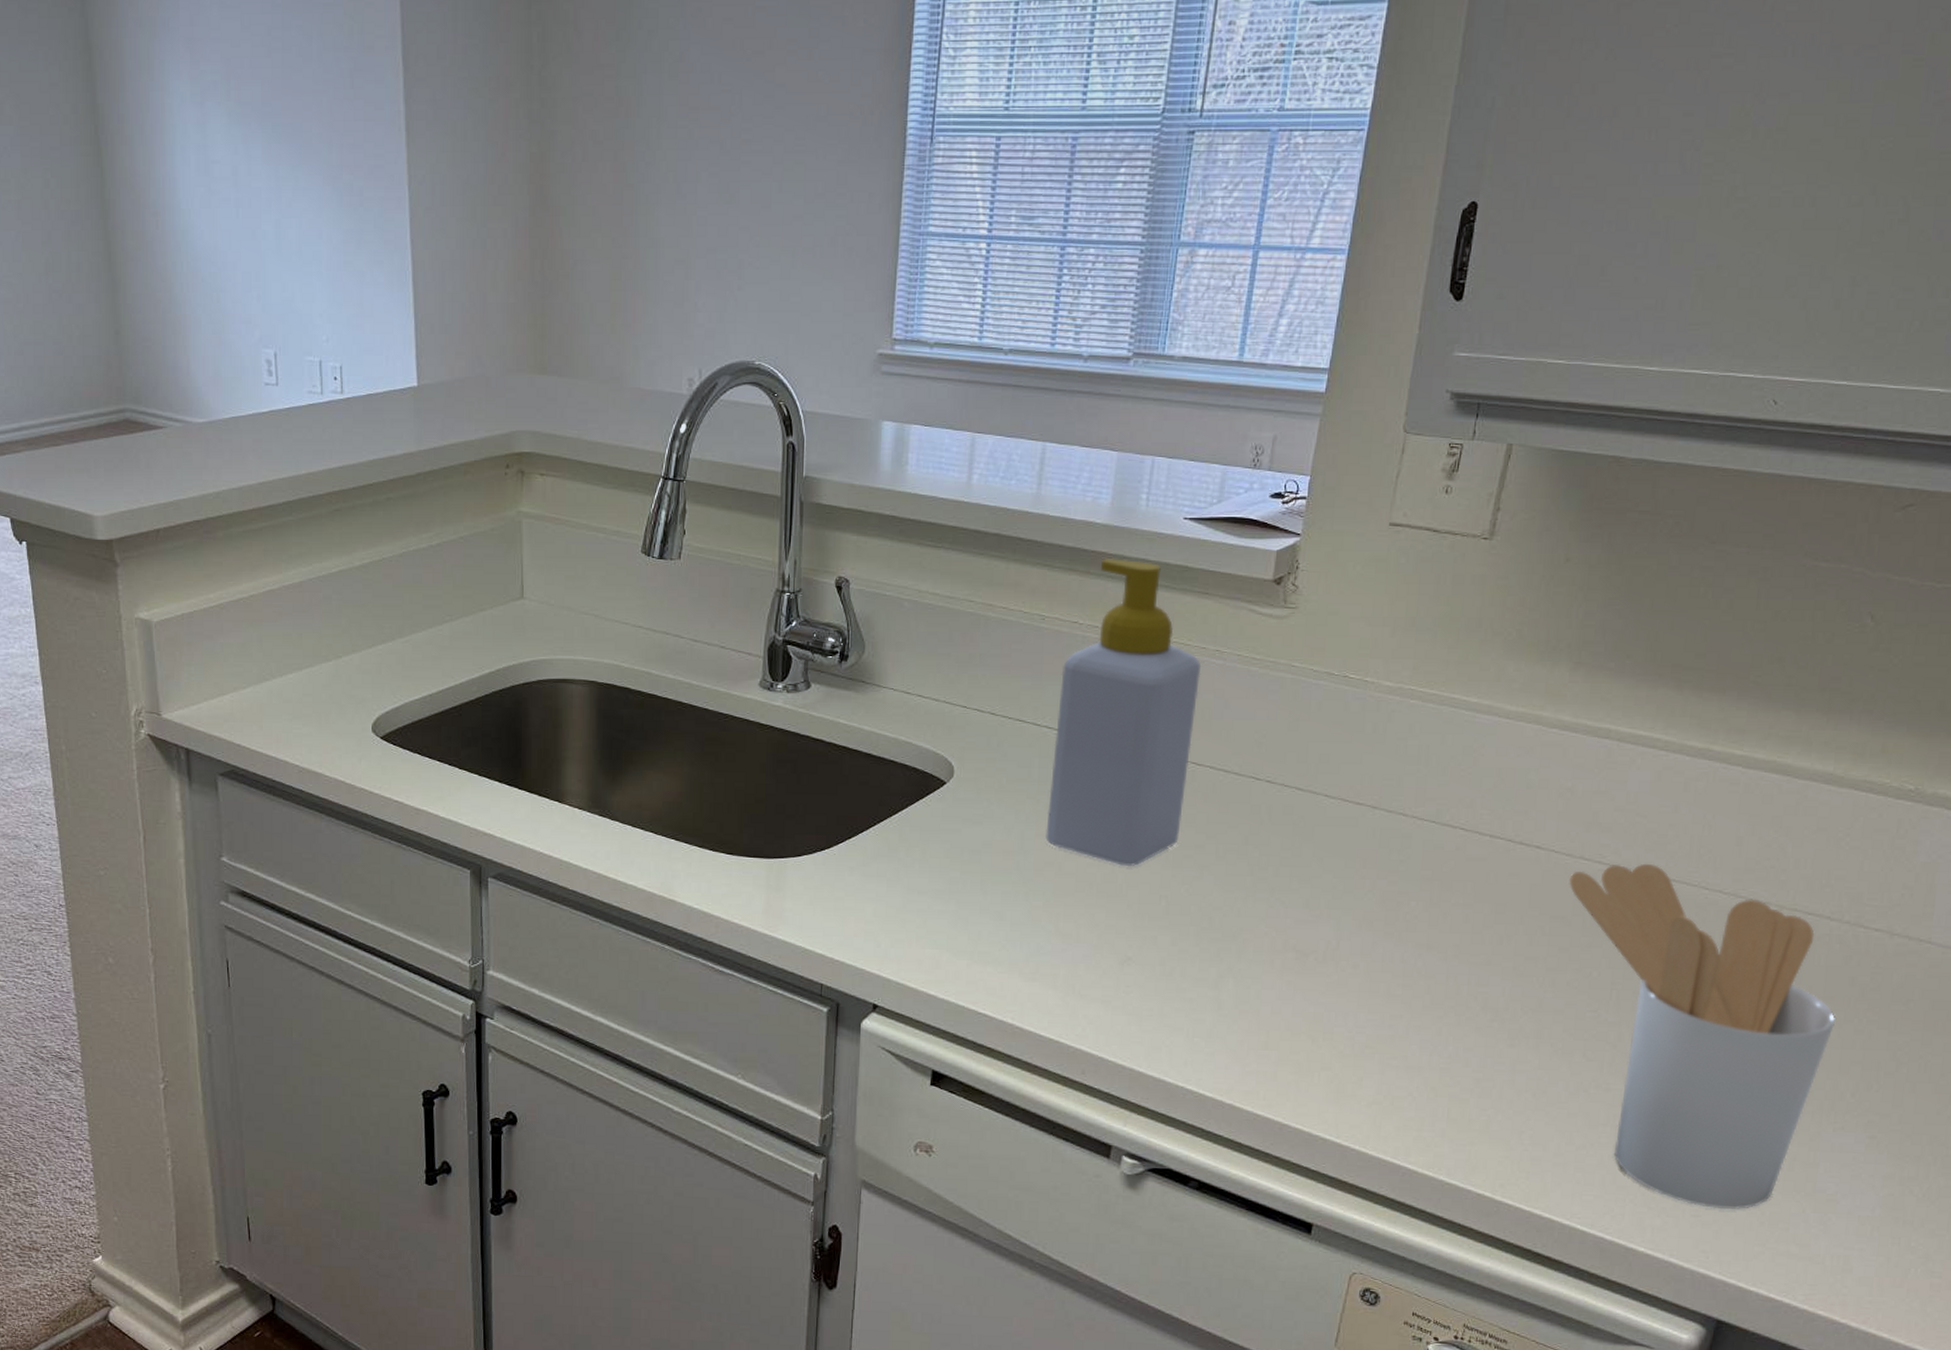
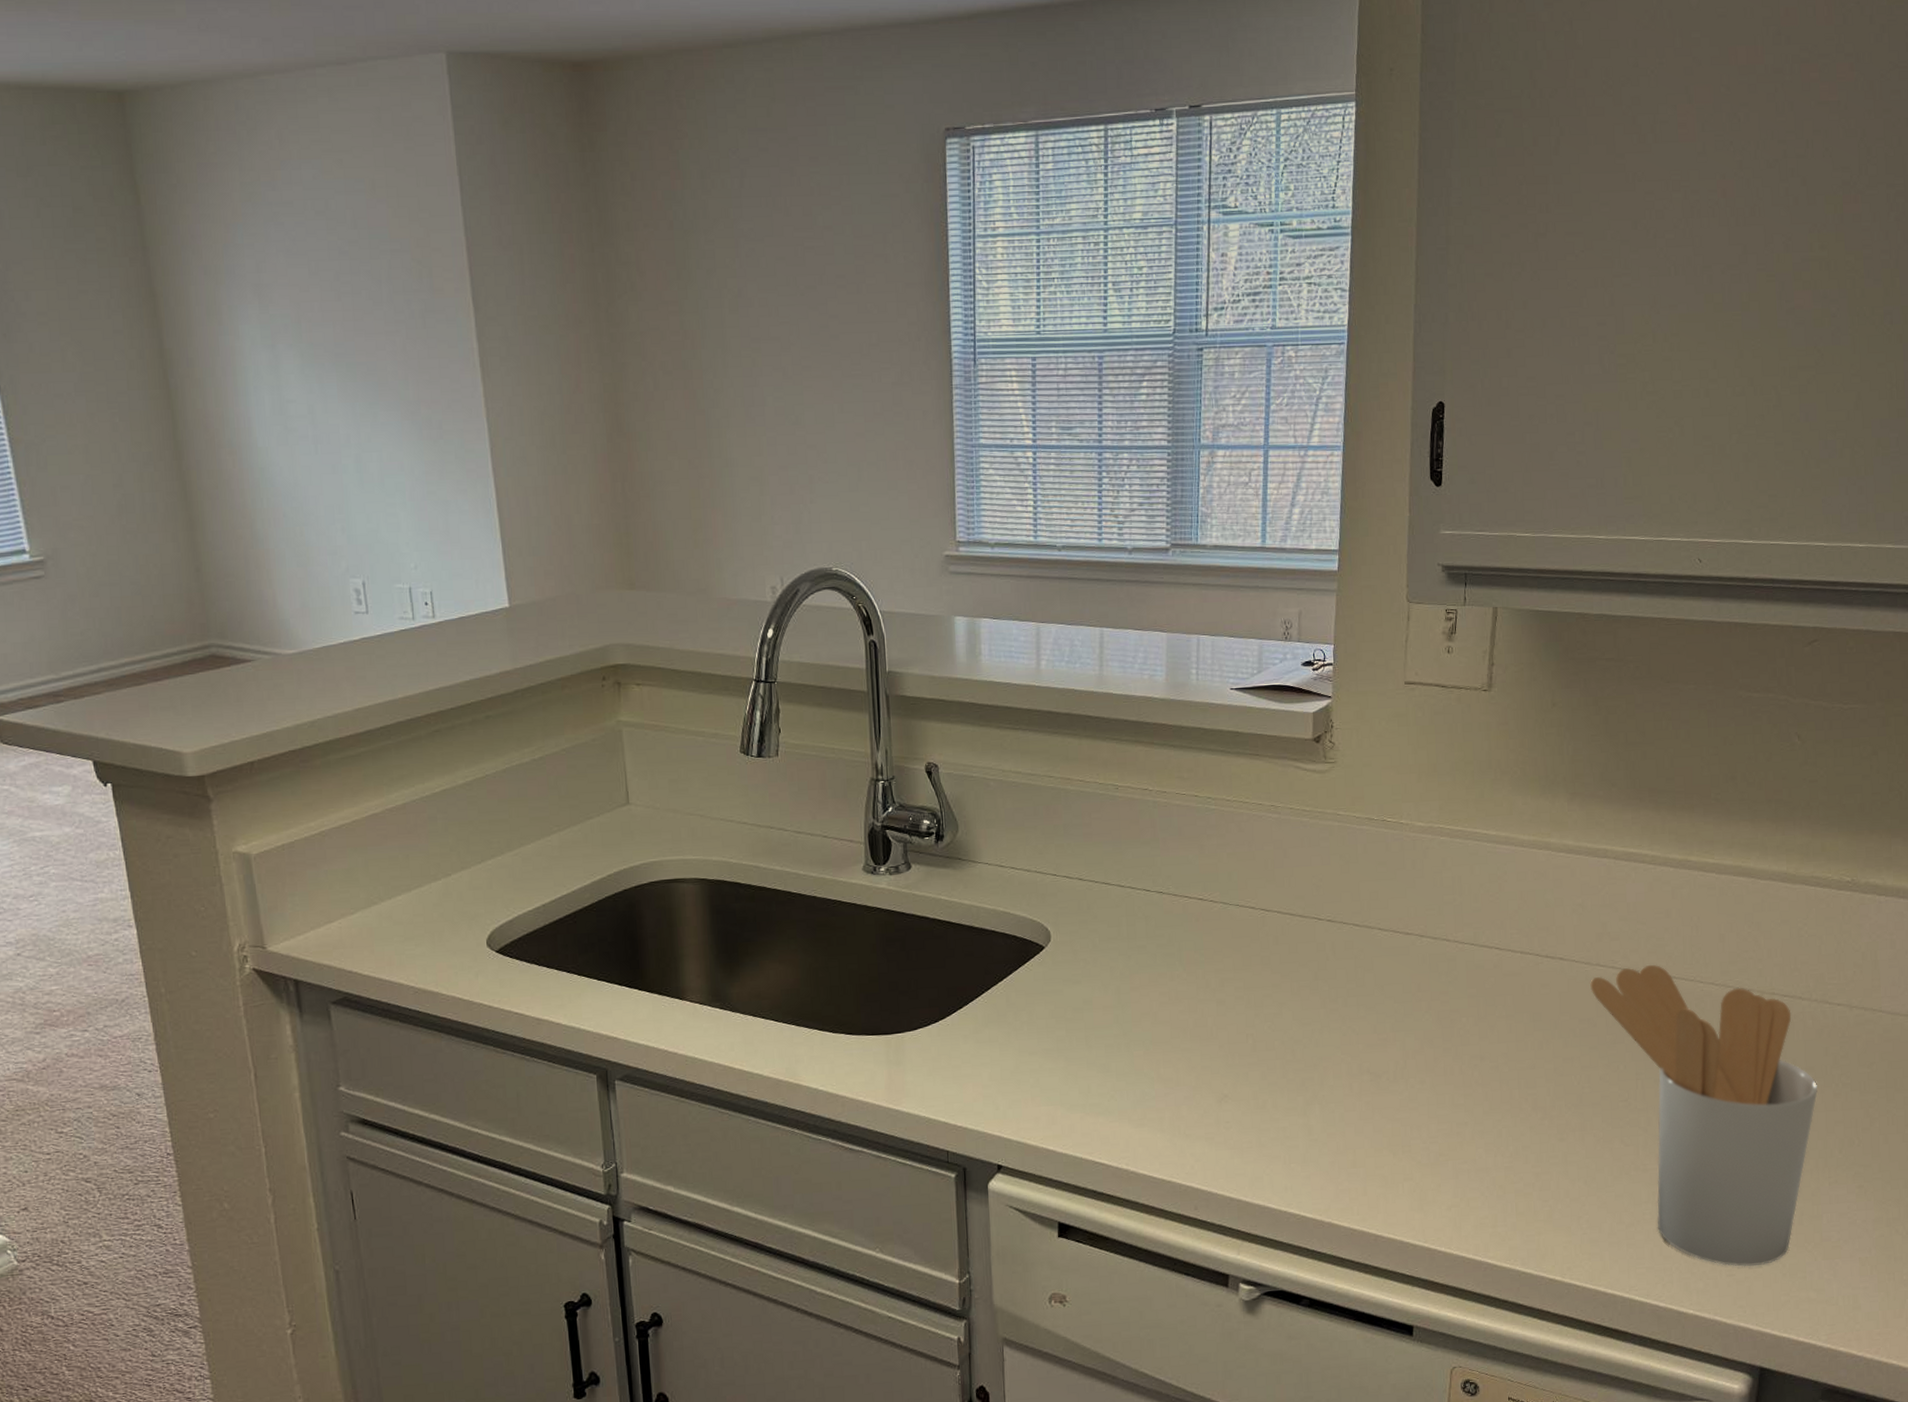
soap bottle: present [1045,557,1201,867] -> none [1138,728,1261,1011]

